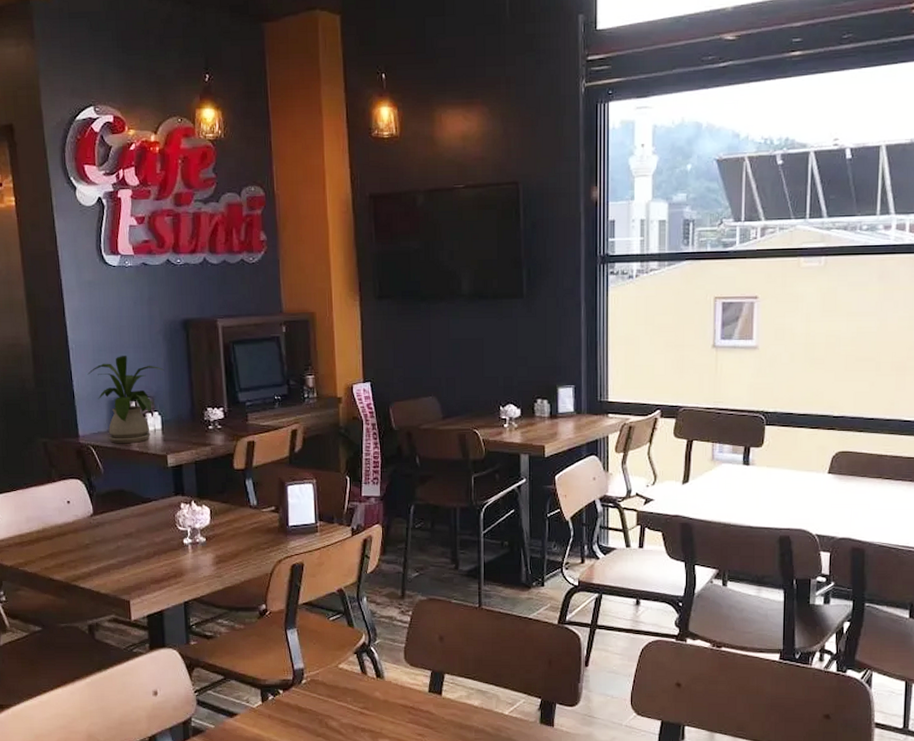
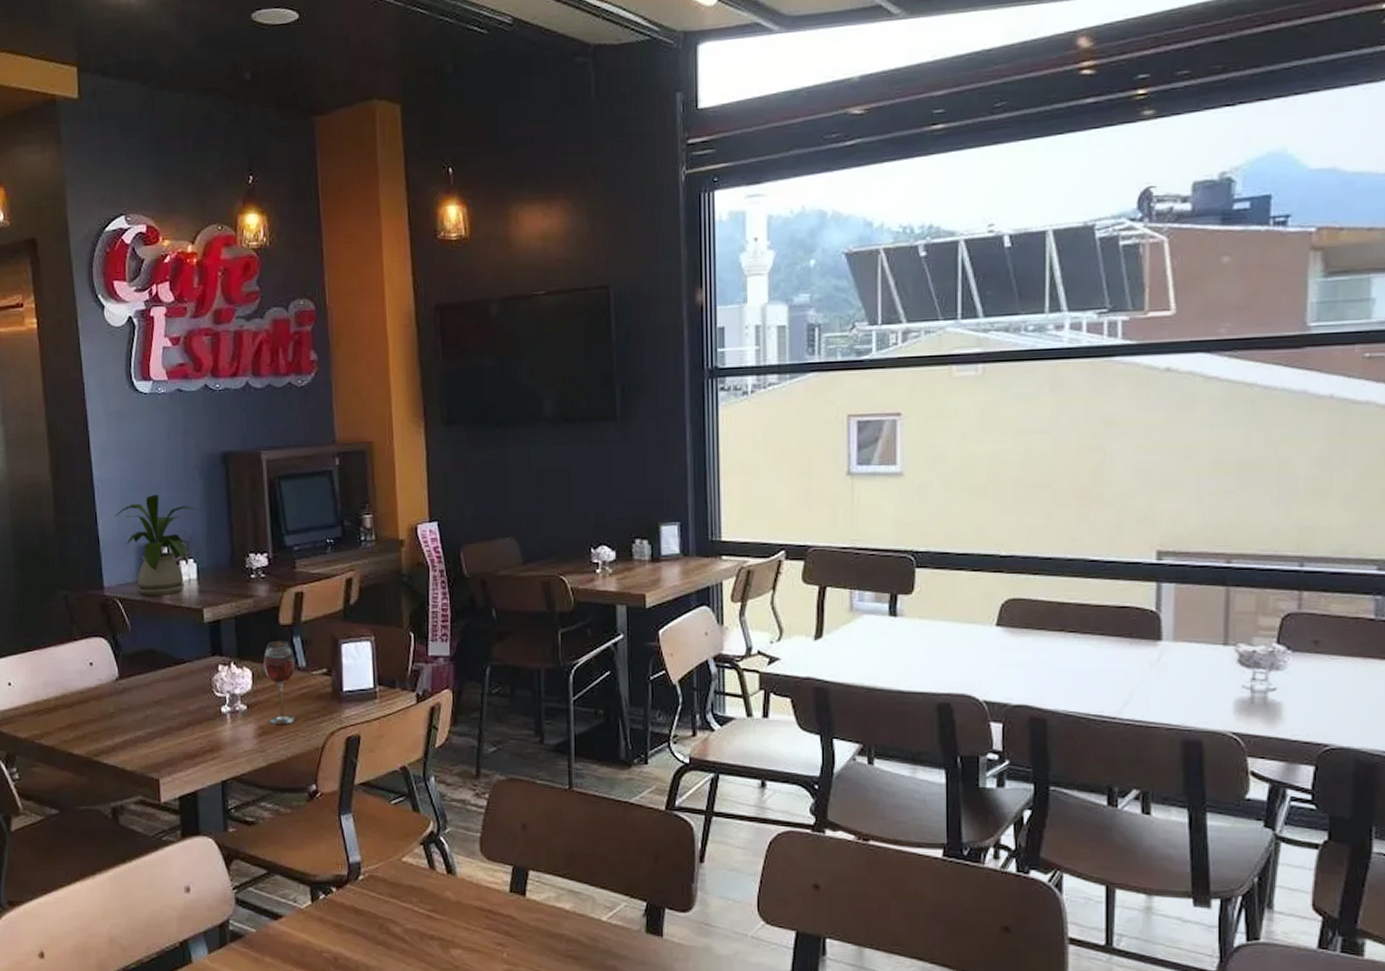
wineglass: none [220,482,248,554] -> present [263,640,296,724]

